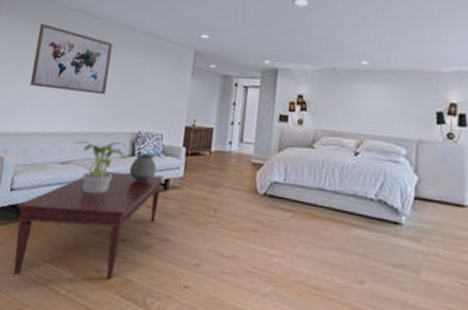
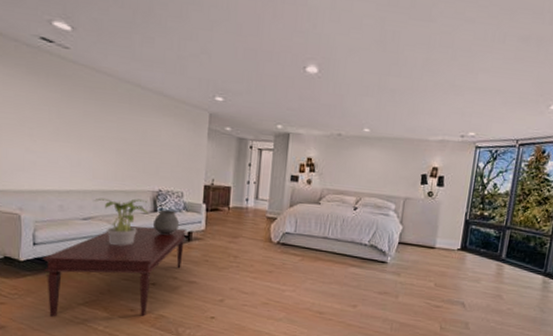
wall art: present [30,23,113,95] -> none [36,75,123,154]

